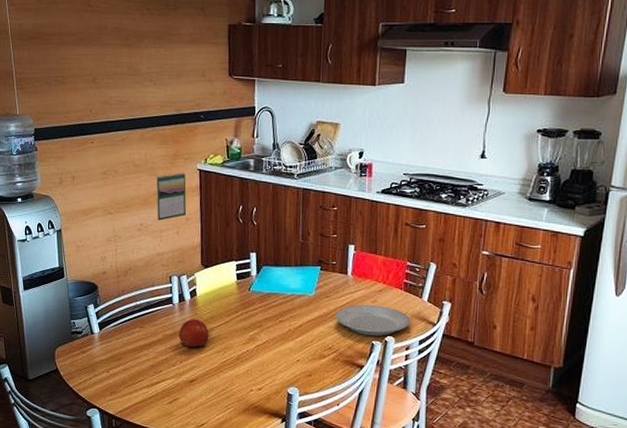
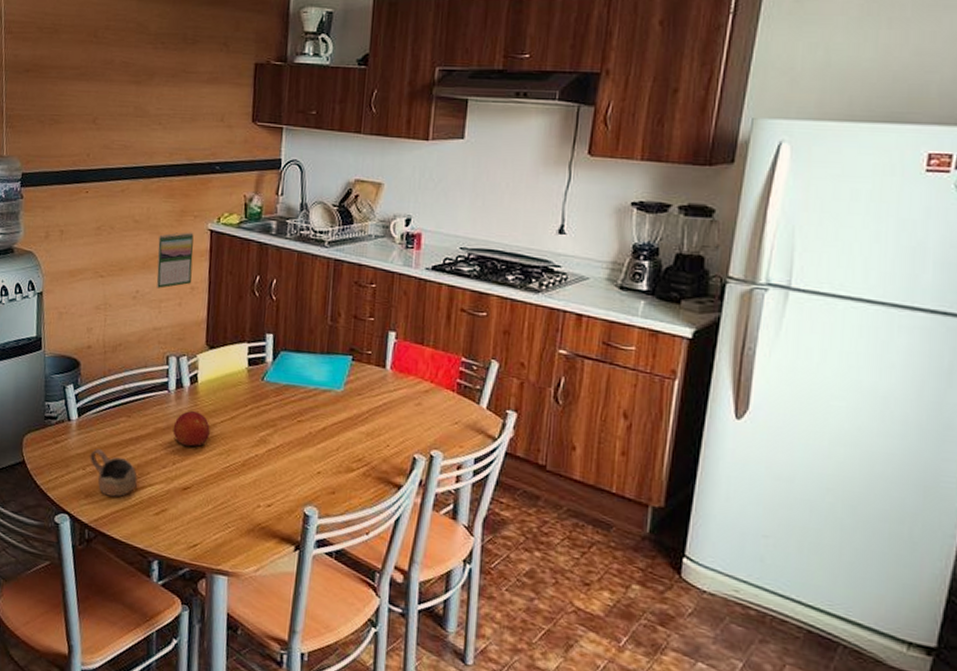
cup: none [112,355,152,392] -> present [89,449,138,497]
plate: present [336,304,411,337] -> none [369,407,465,449]

